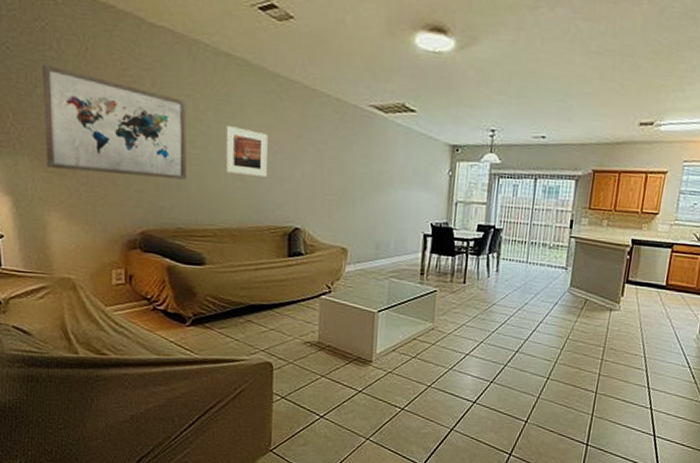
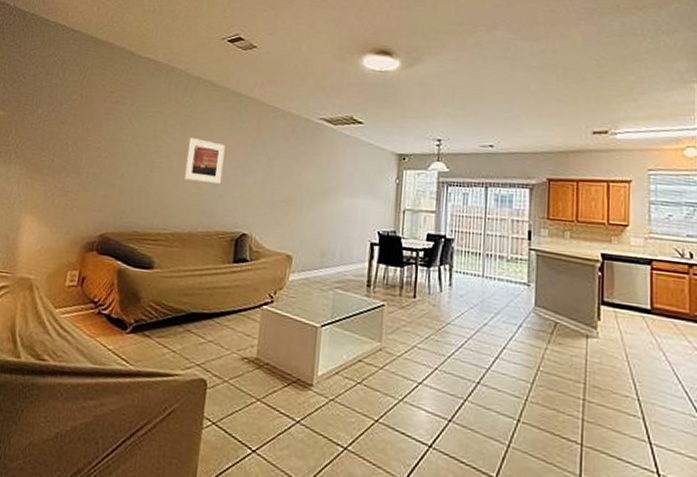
wall art: present [41,64,187,180] -> none [32,89,159,186]

